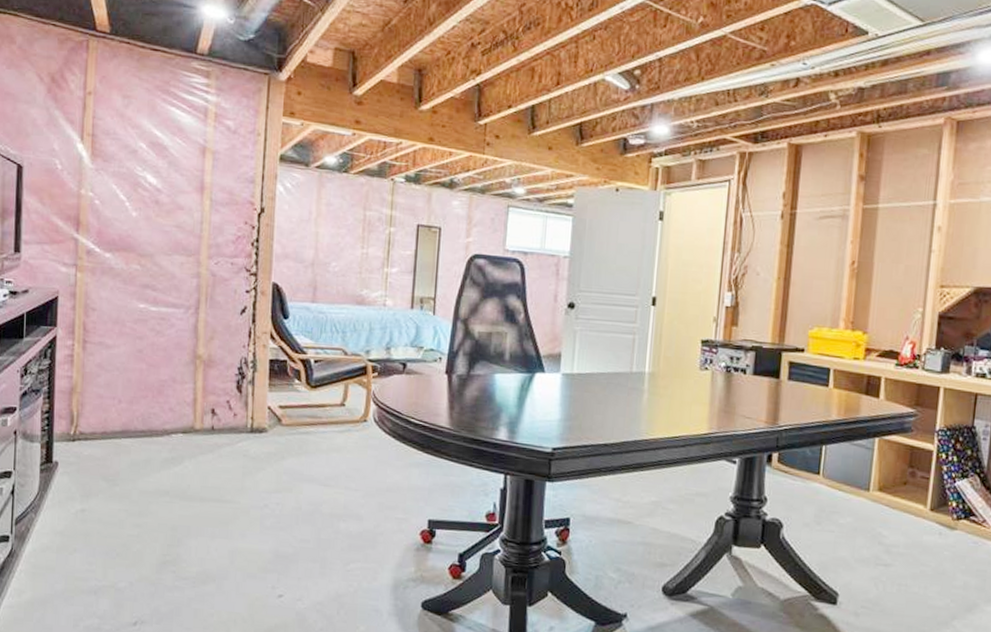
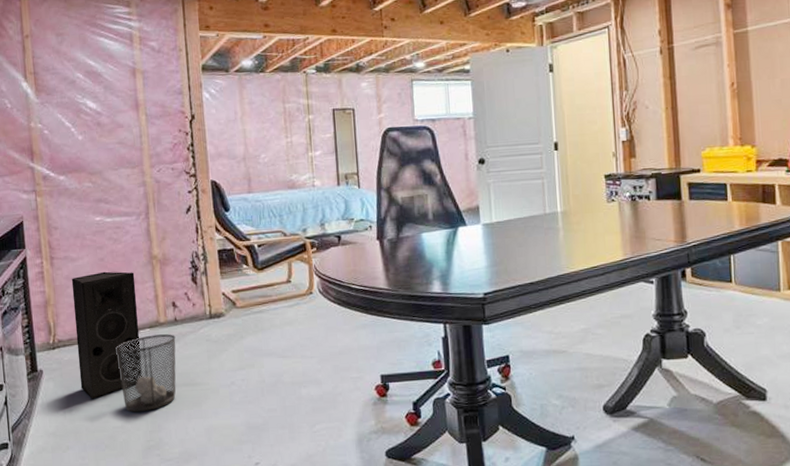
speaker: none [98,364,174,502] -> present [71,271,142,399]
waste bin: none [142,441,210,523] -> present [116,334,176,413]

